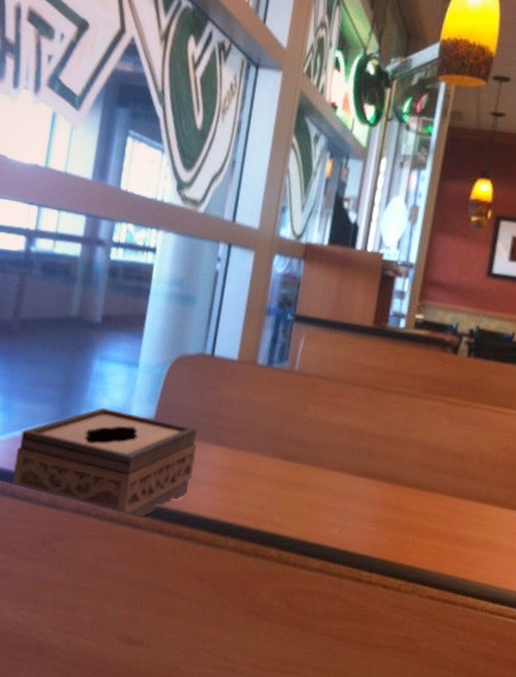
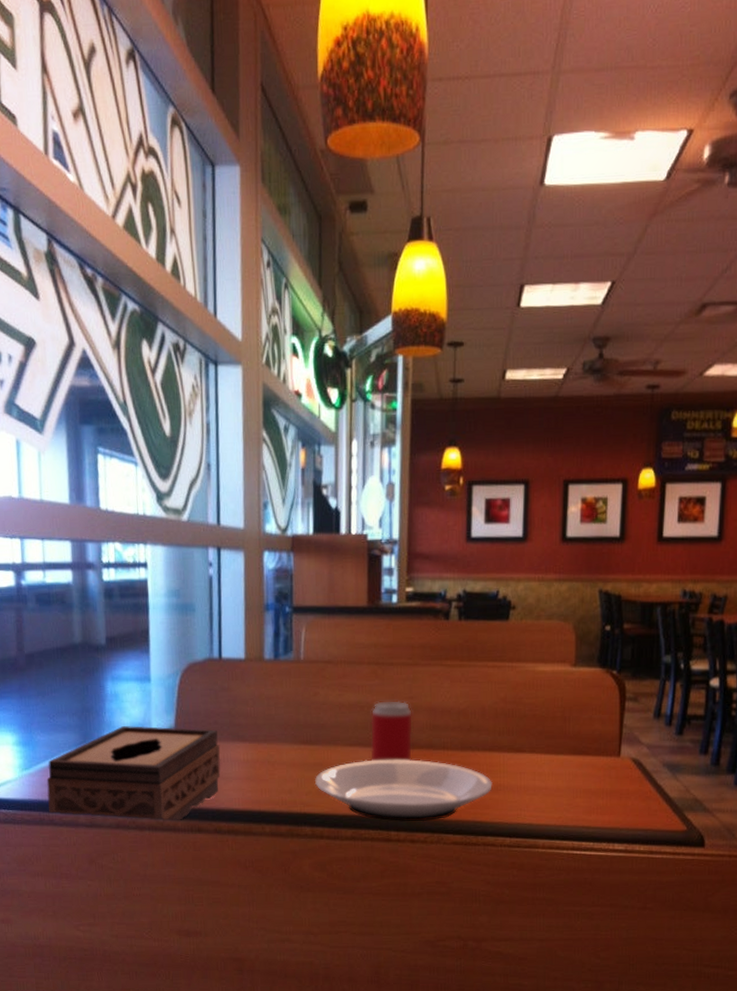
plate: none [289,487,482,569] -> present [315,759,493,822]
beverage can: none [351,427,405,498] -> present [369,700,414,762]

